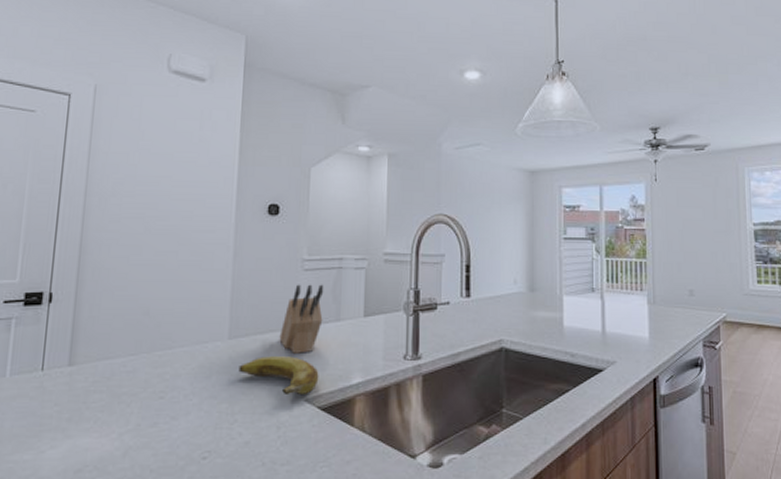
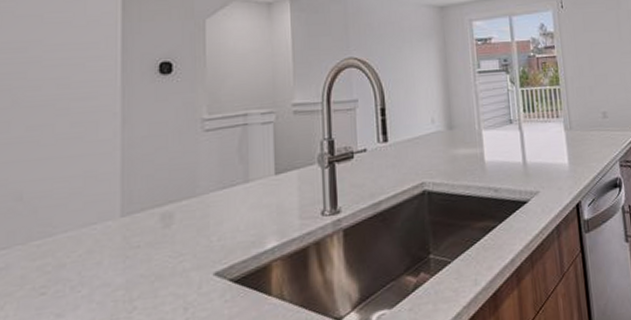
banana: present [238,356,319,394] -> none [135,227,229,271]
knife block: present [279,284,324,353] -> none [181,144,230,224]

